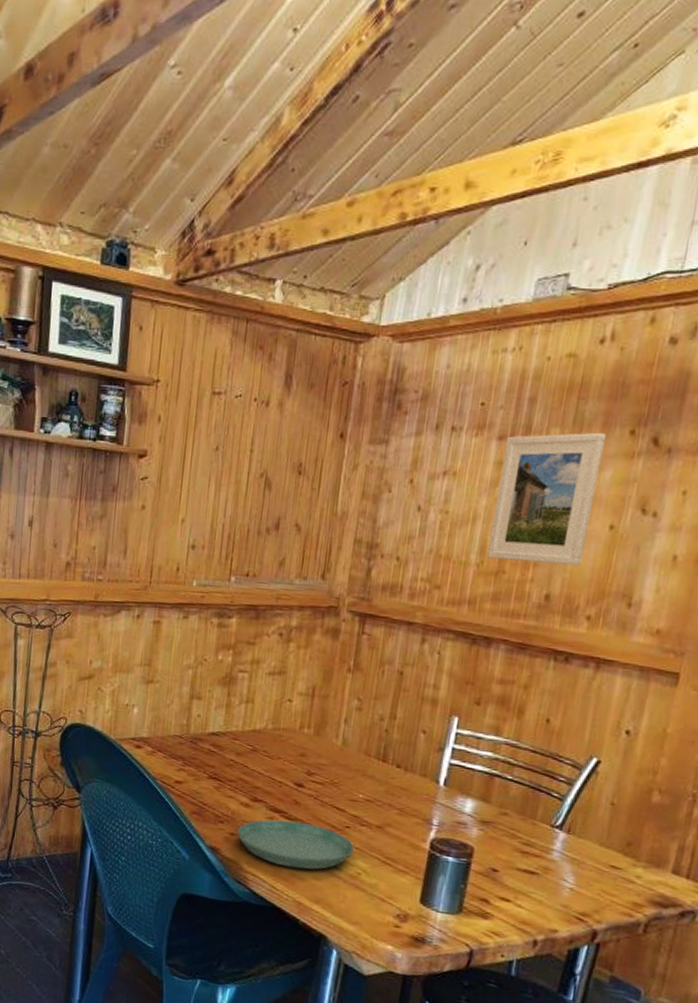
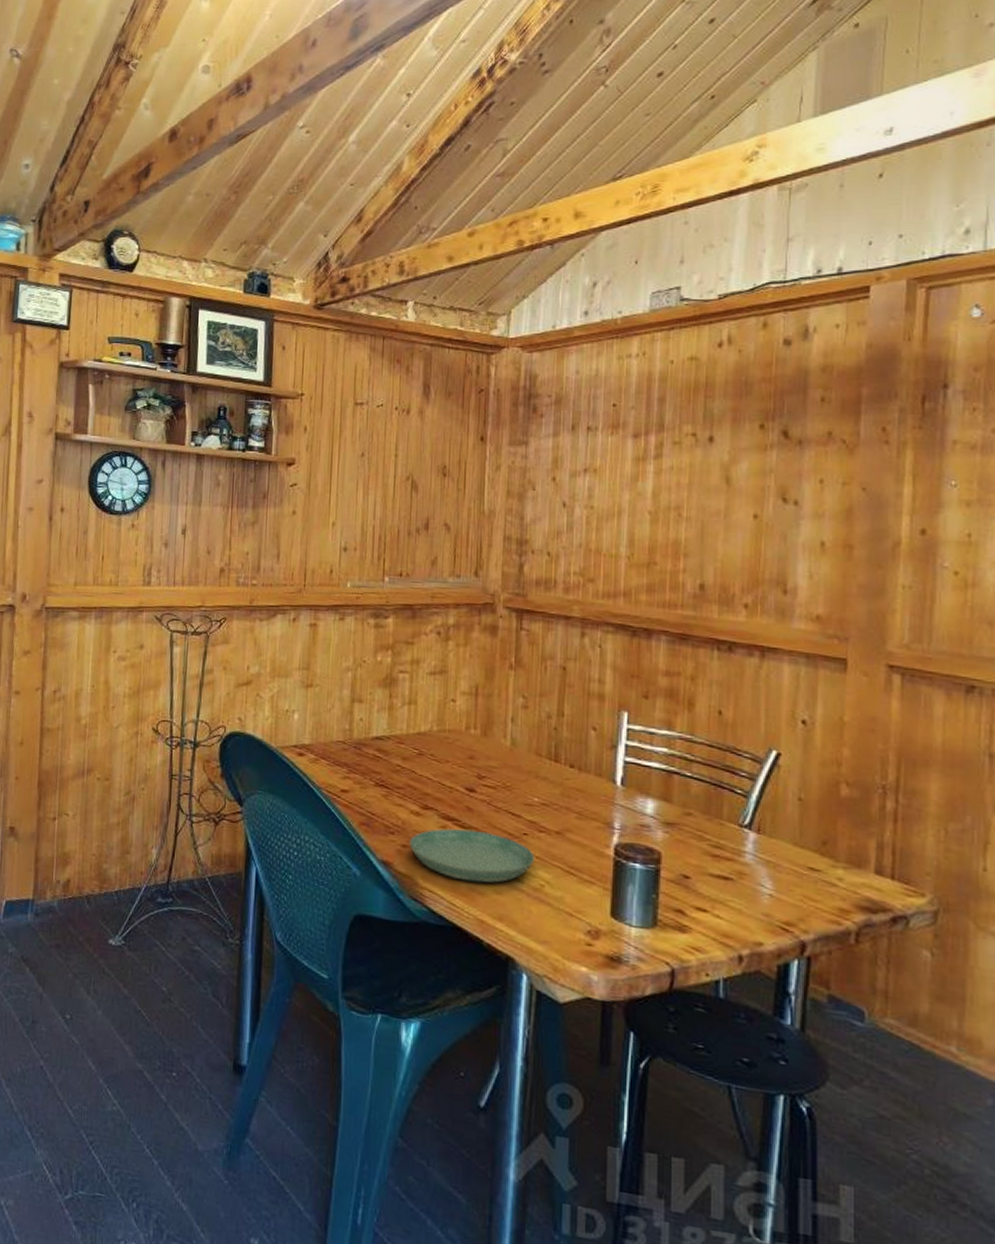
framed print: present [487,432,607,566] -> none [637,427,738,556]

